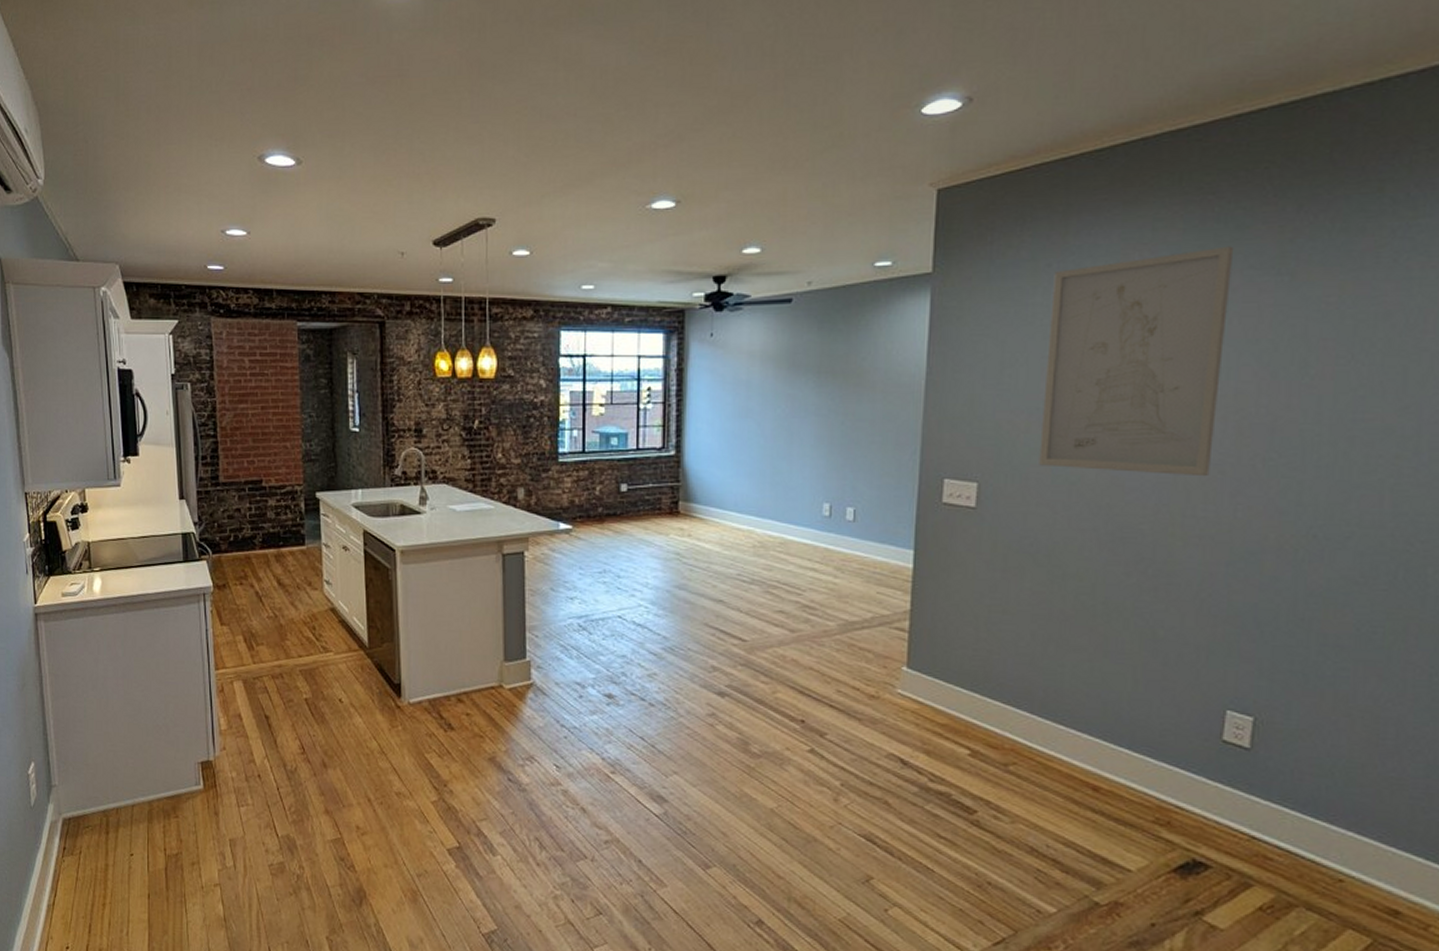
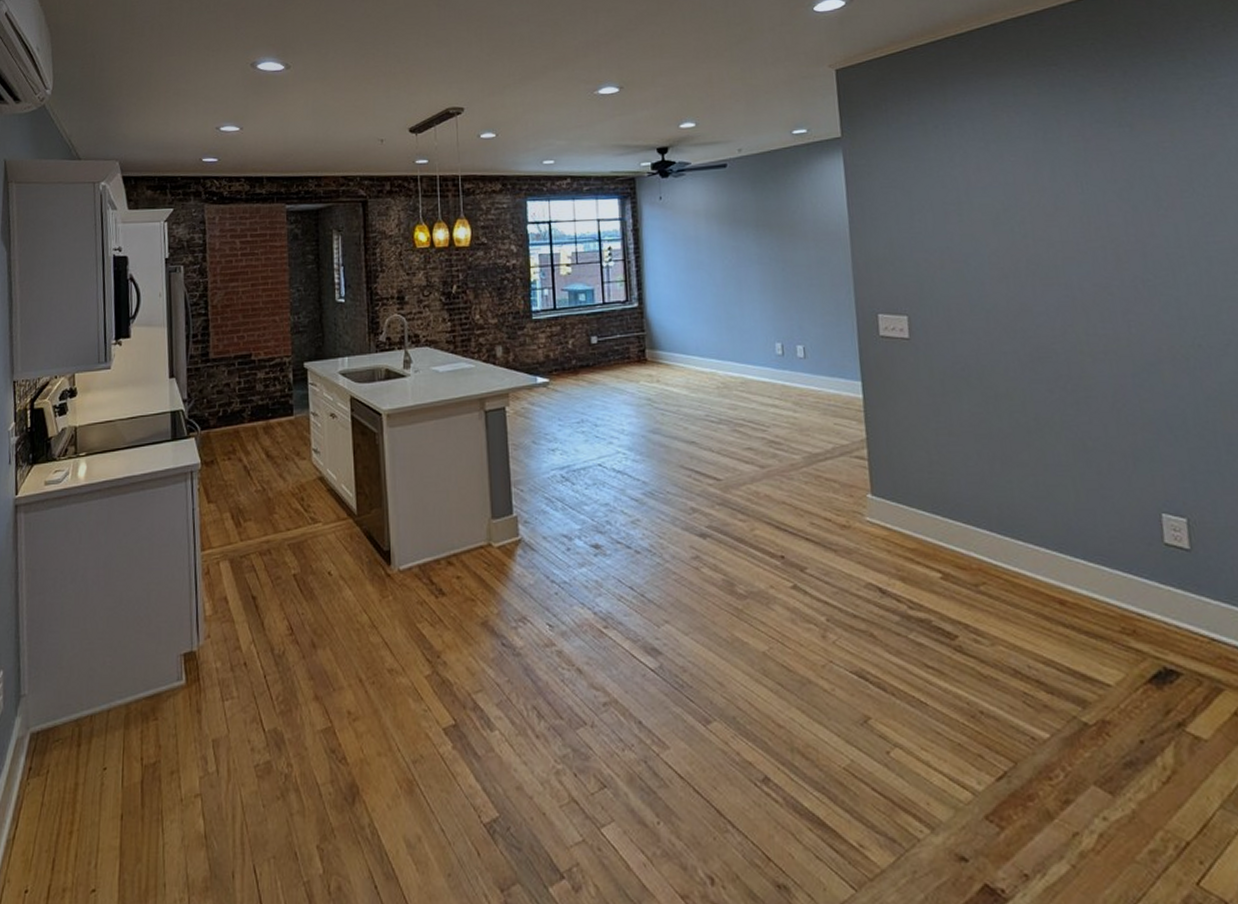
wall art: present [1039,246,1235,477] -> none [941,105,1101,299]

